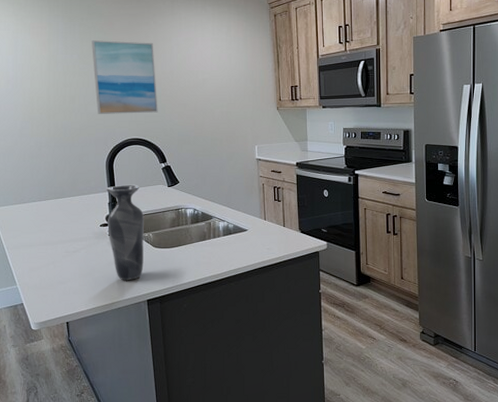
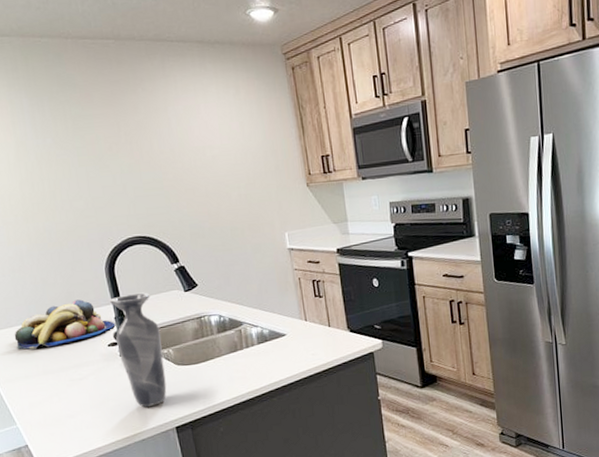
fruit bowl: none [25,185,109,223] -> present [14,299,116,350]
wall art: present [92,40,158,114] -> none [67,115,162,211]

